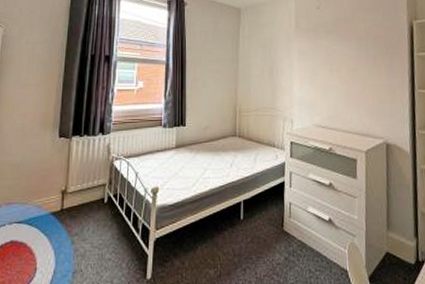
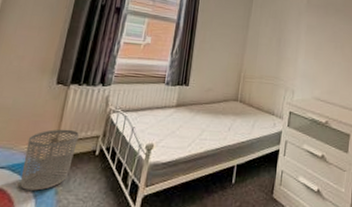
waste bin: none [38,180,86,242] -> present [20,129,79,191]

